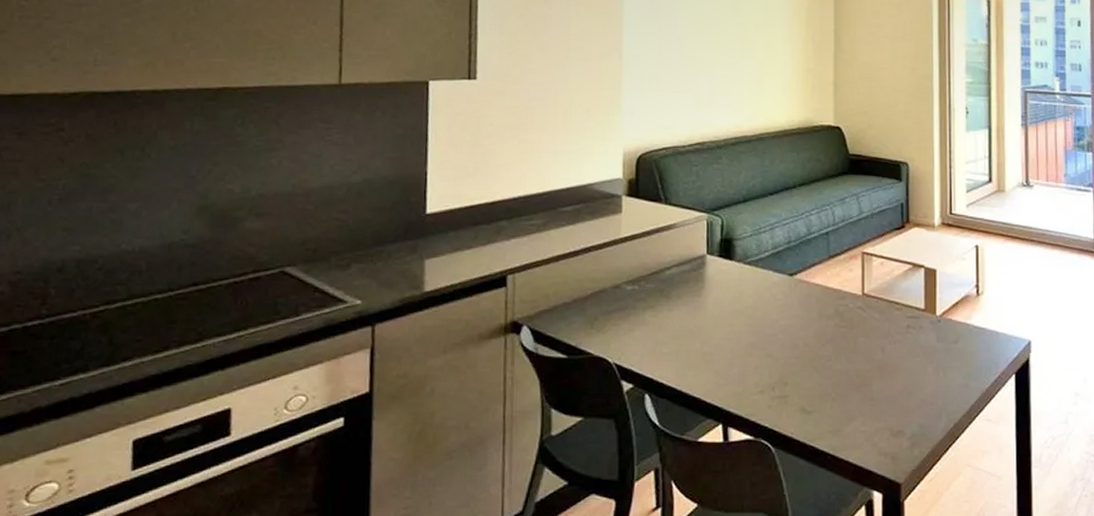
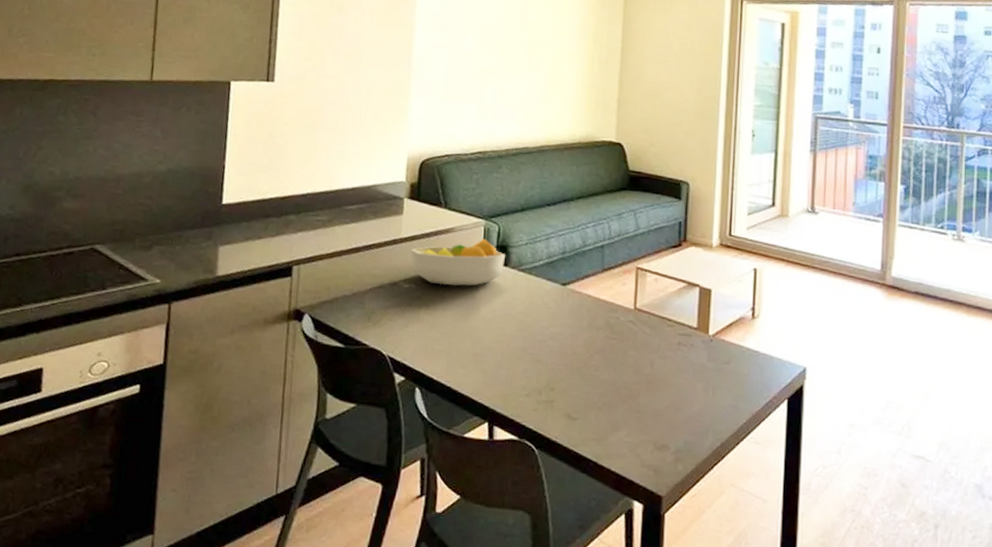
fruit bowl: none [632,232,731,285] -> present [411,238,506,286]

